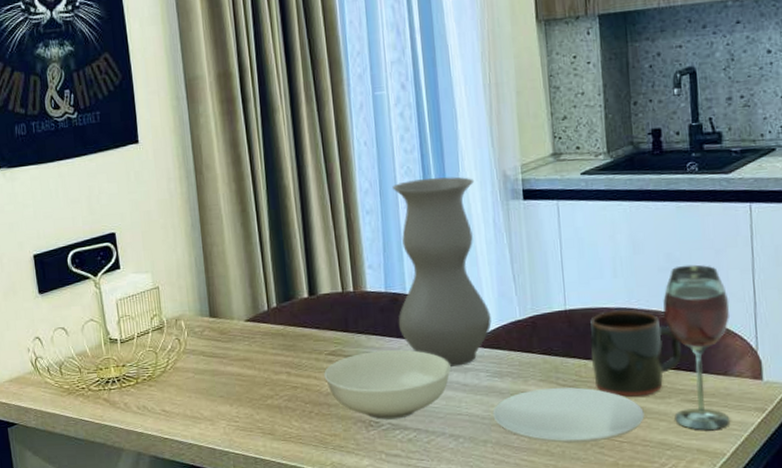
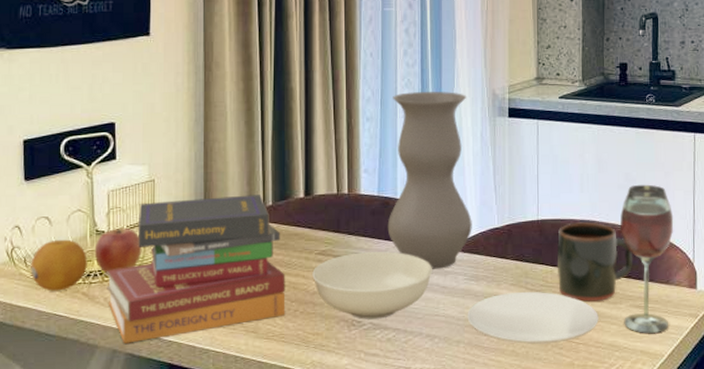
fruit: none [54,348,105,398] -> present [30,239,87,291]
apple: none [109,335,155,379] -> present [94,227,142,273]
books: none [124,297,301,446] -> present [107,195,286,344]

